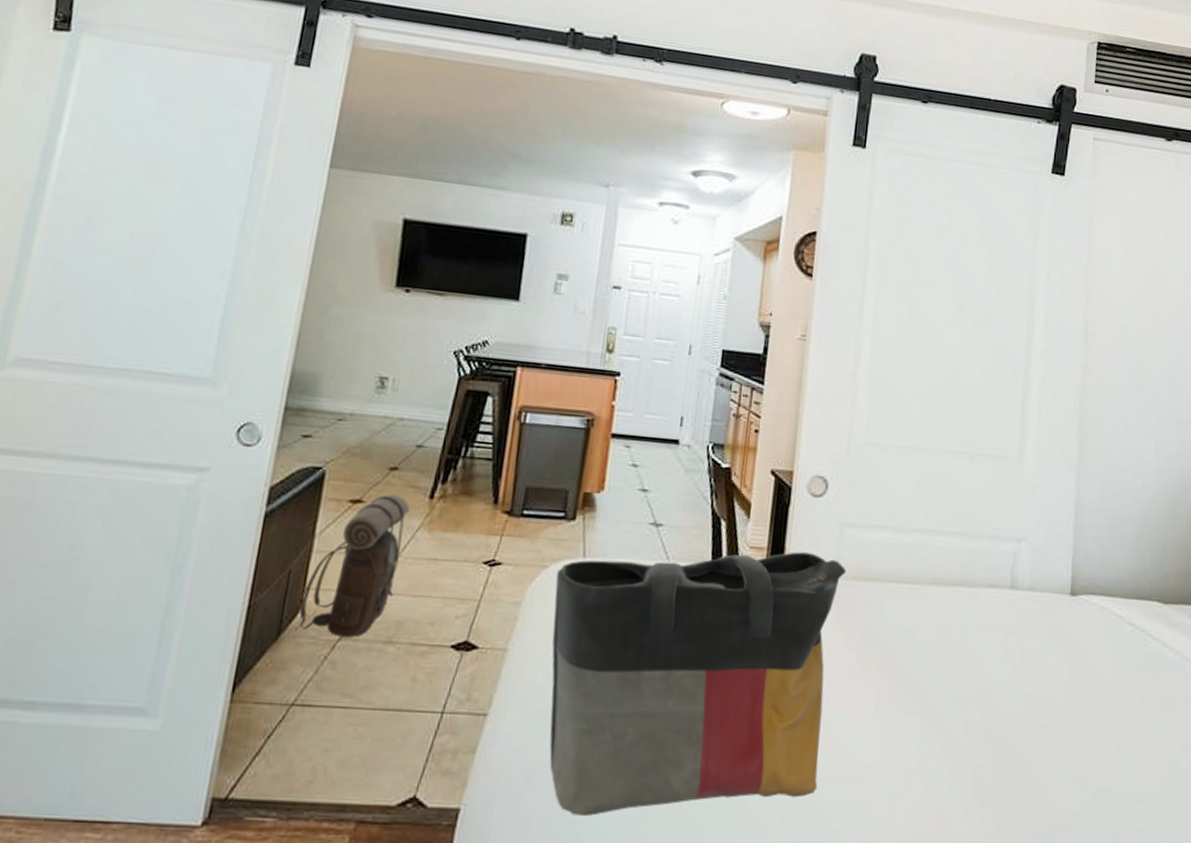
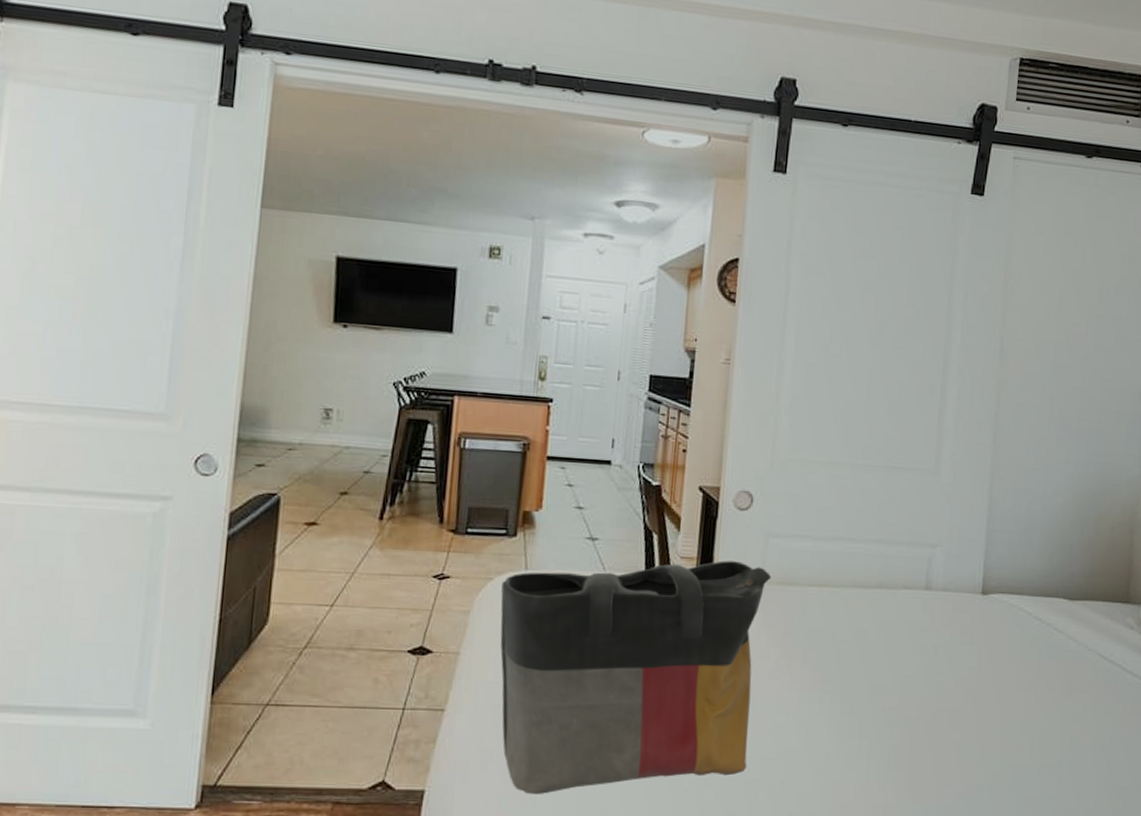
backpack: present [296,493,410,638] -> none [265,516,361,645]

